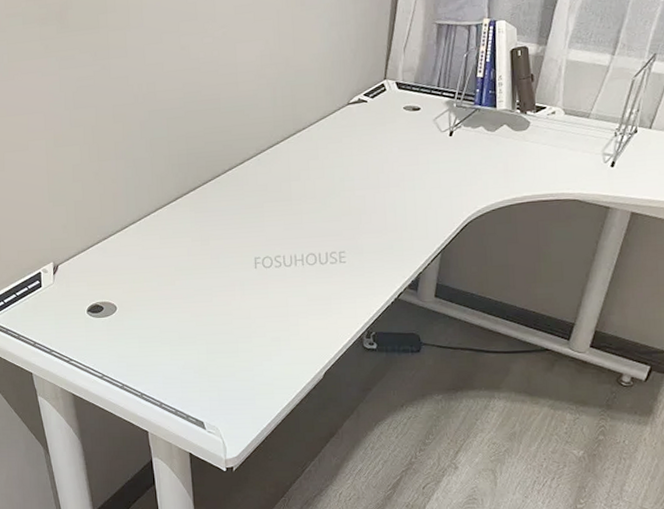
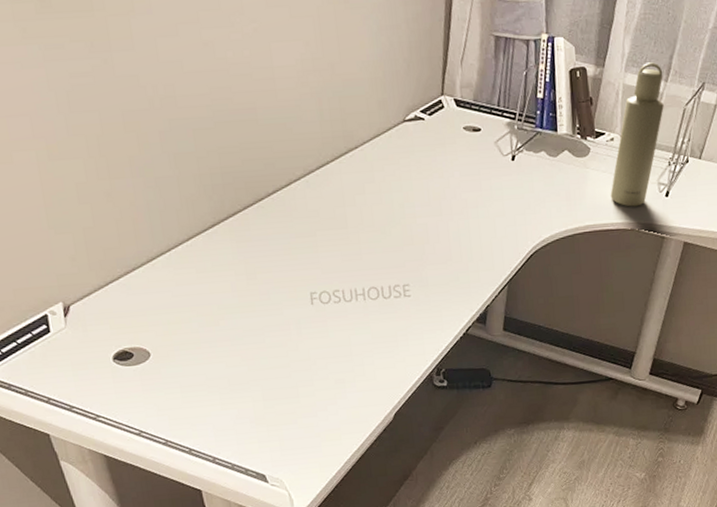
bottle: none [550,37,610,178] -> present [610,62,664,207]

